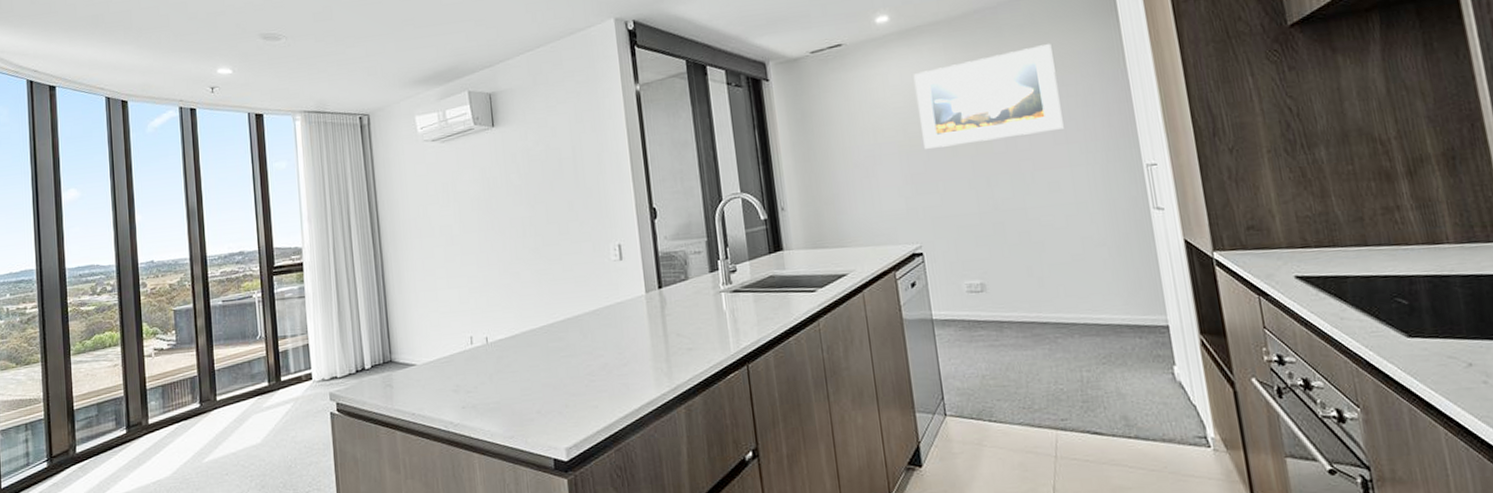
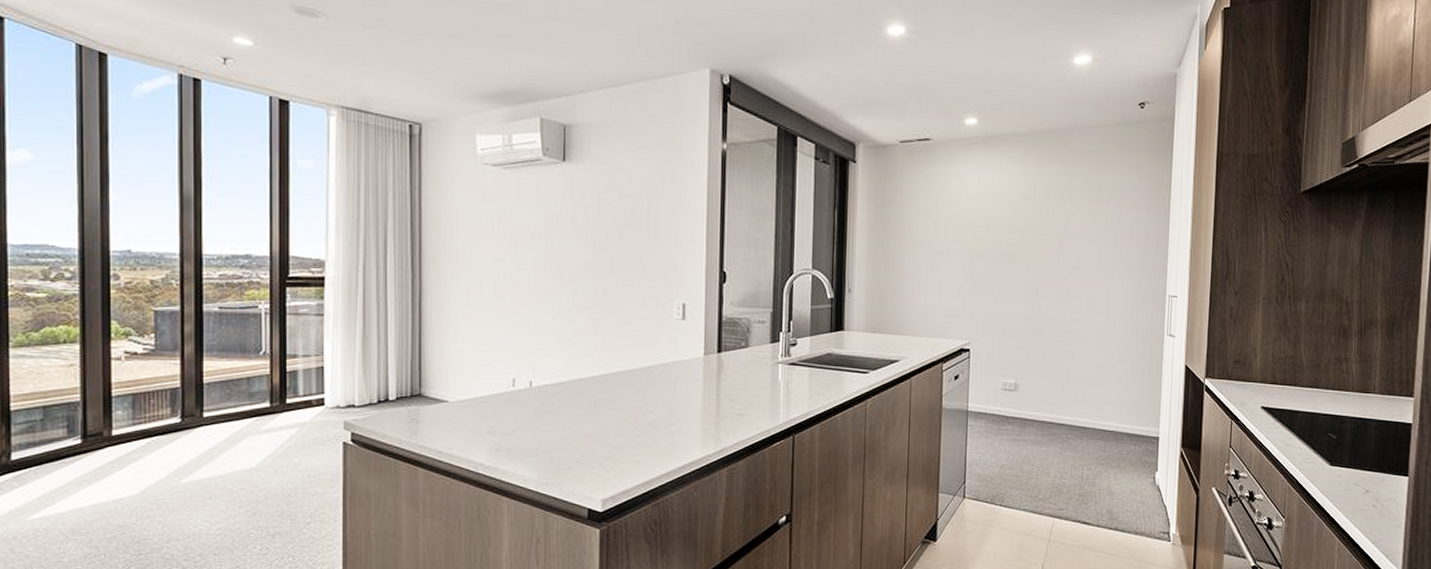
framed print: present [913,44,1064,149] -> none [988,172,1113,254]

